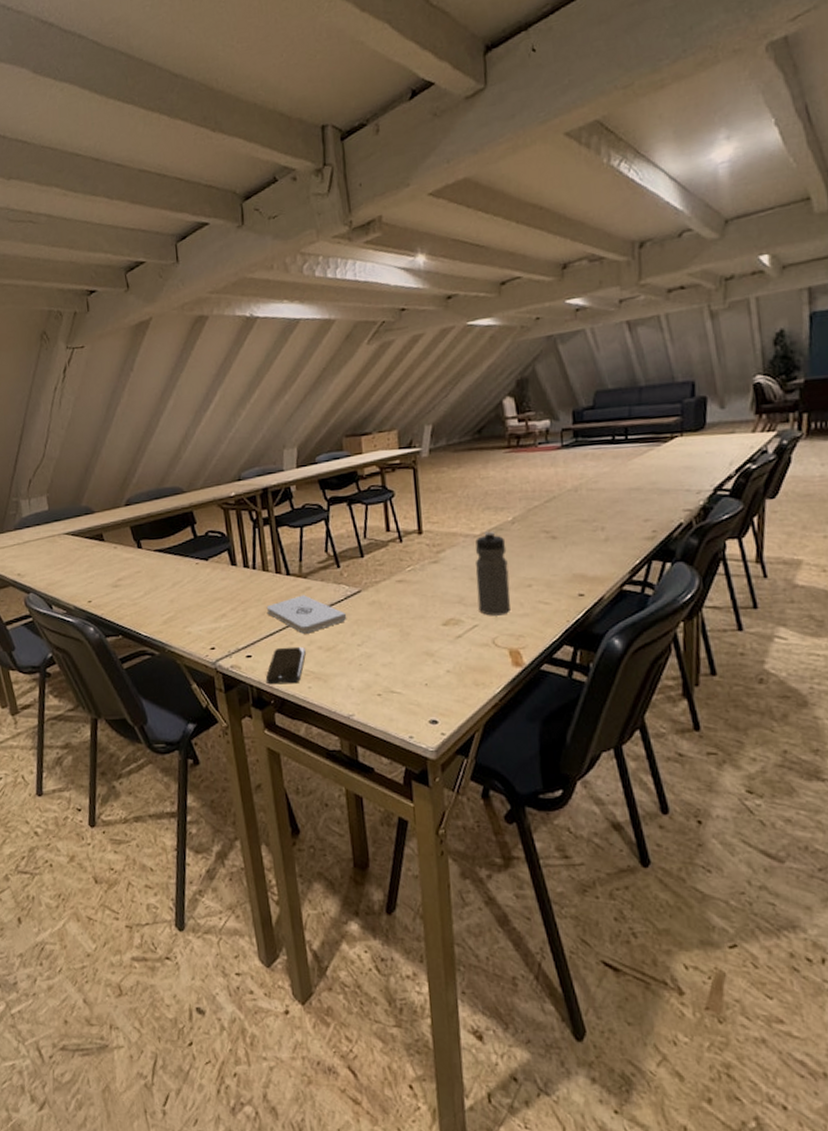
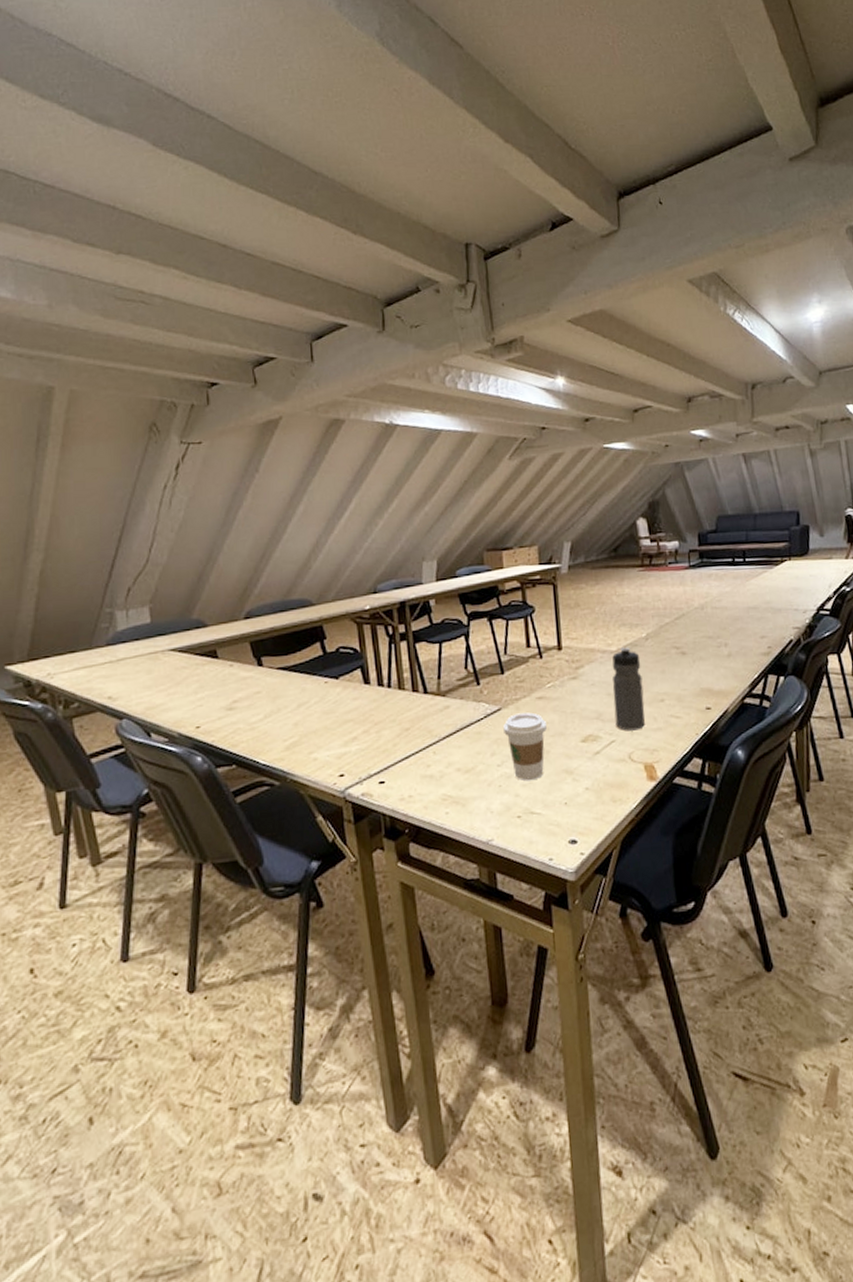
smartphone: present [265,646,306,685] -> none [399,769,443,813]
notepad: present [266,595,347,634] -> none [402,714,487,756]
coffee cup: none [363,595,407,661] -> present [503,712,547,781]

